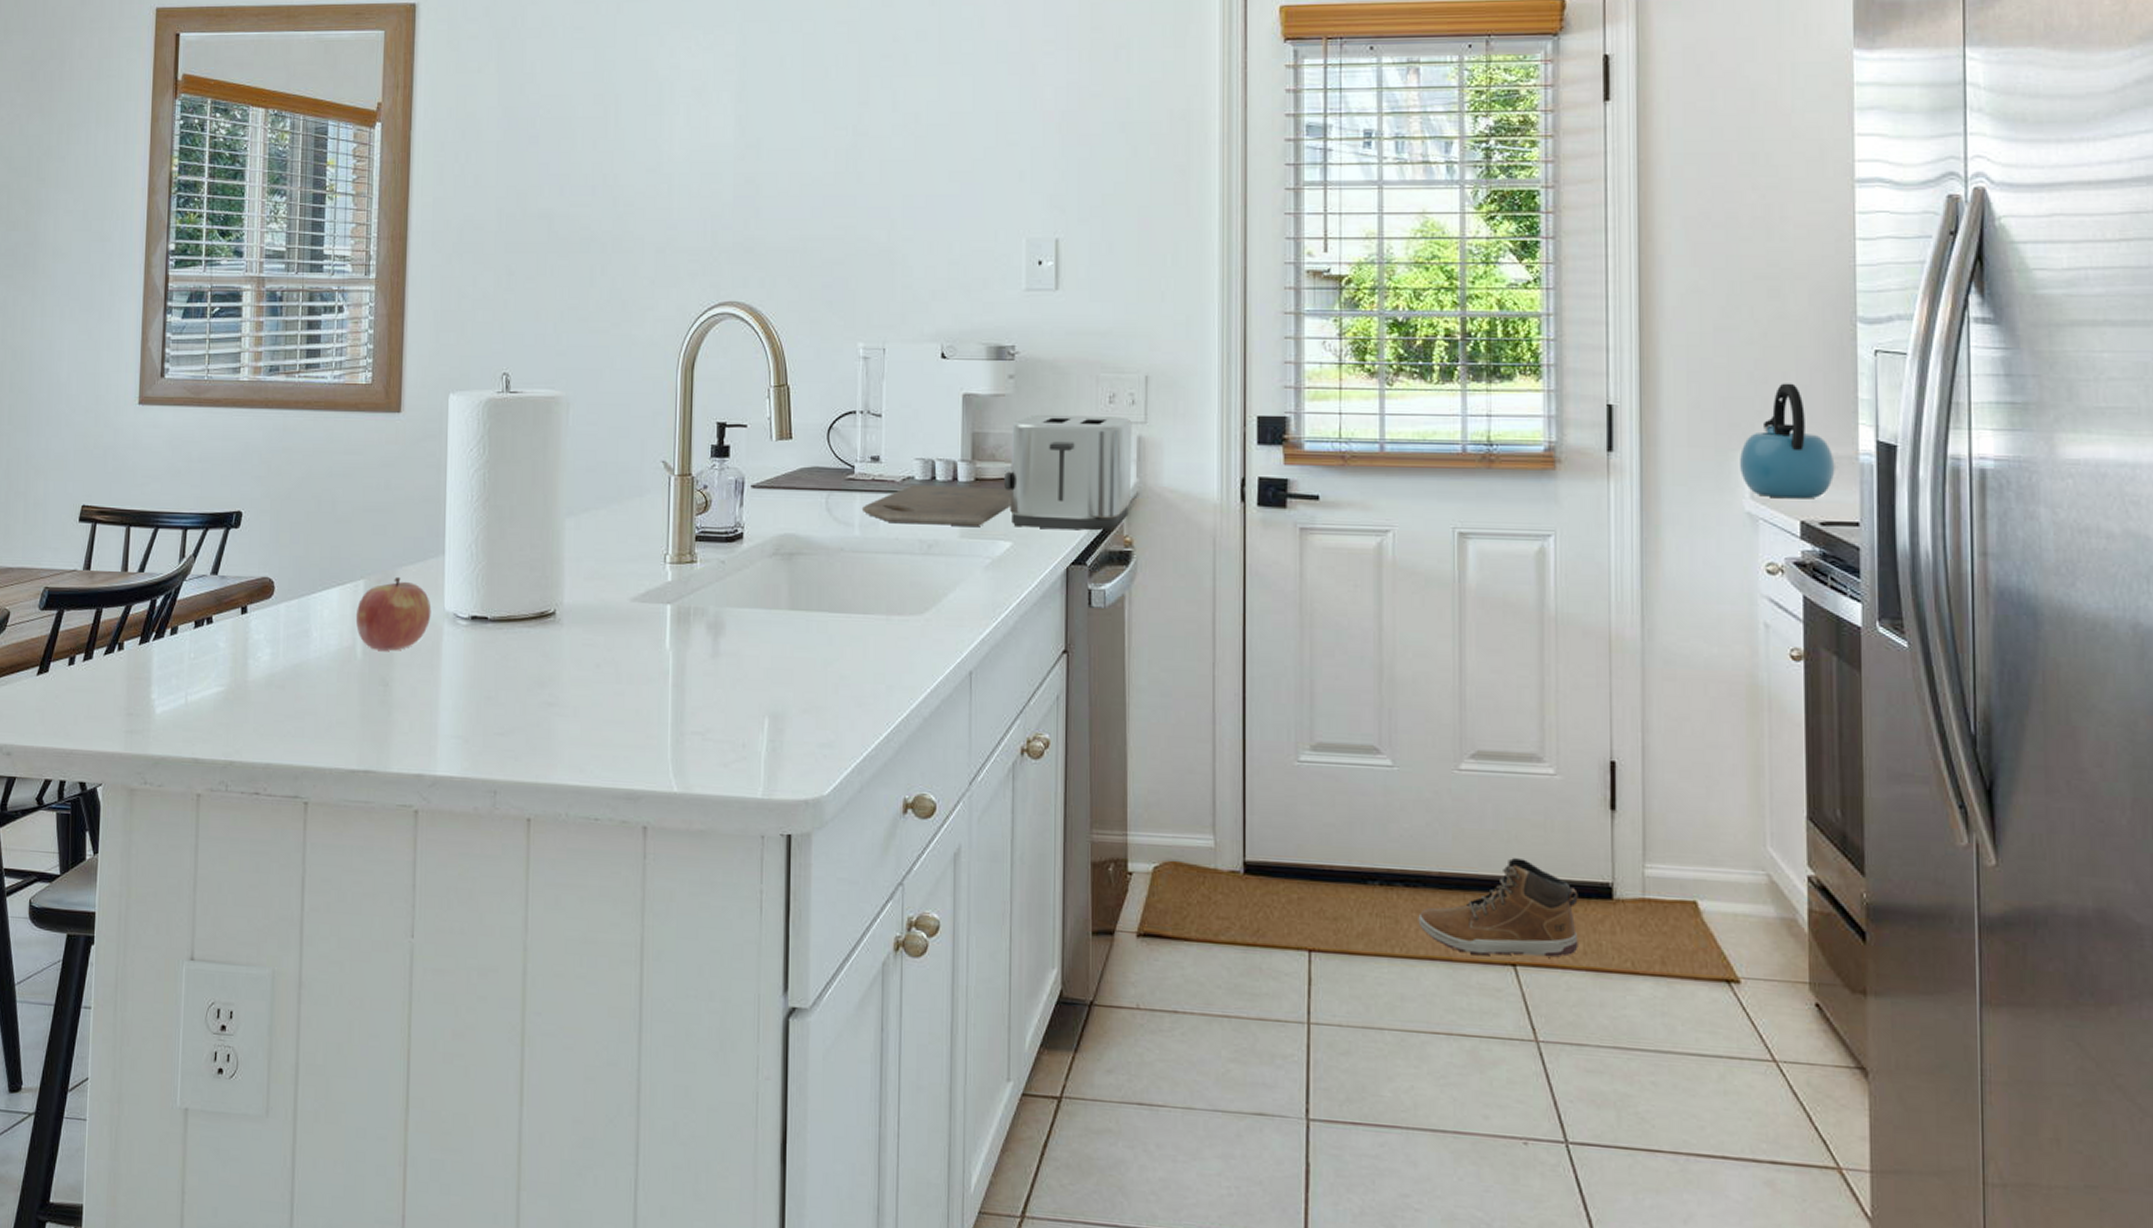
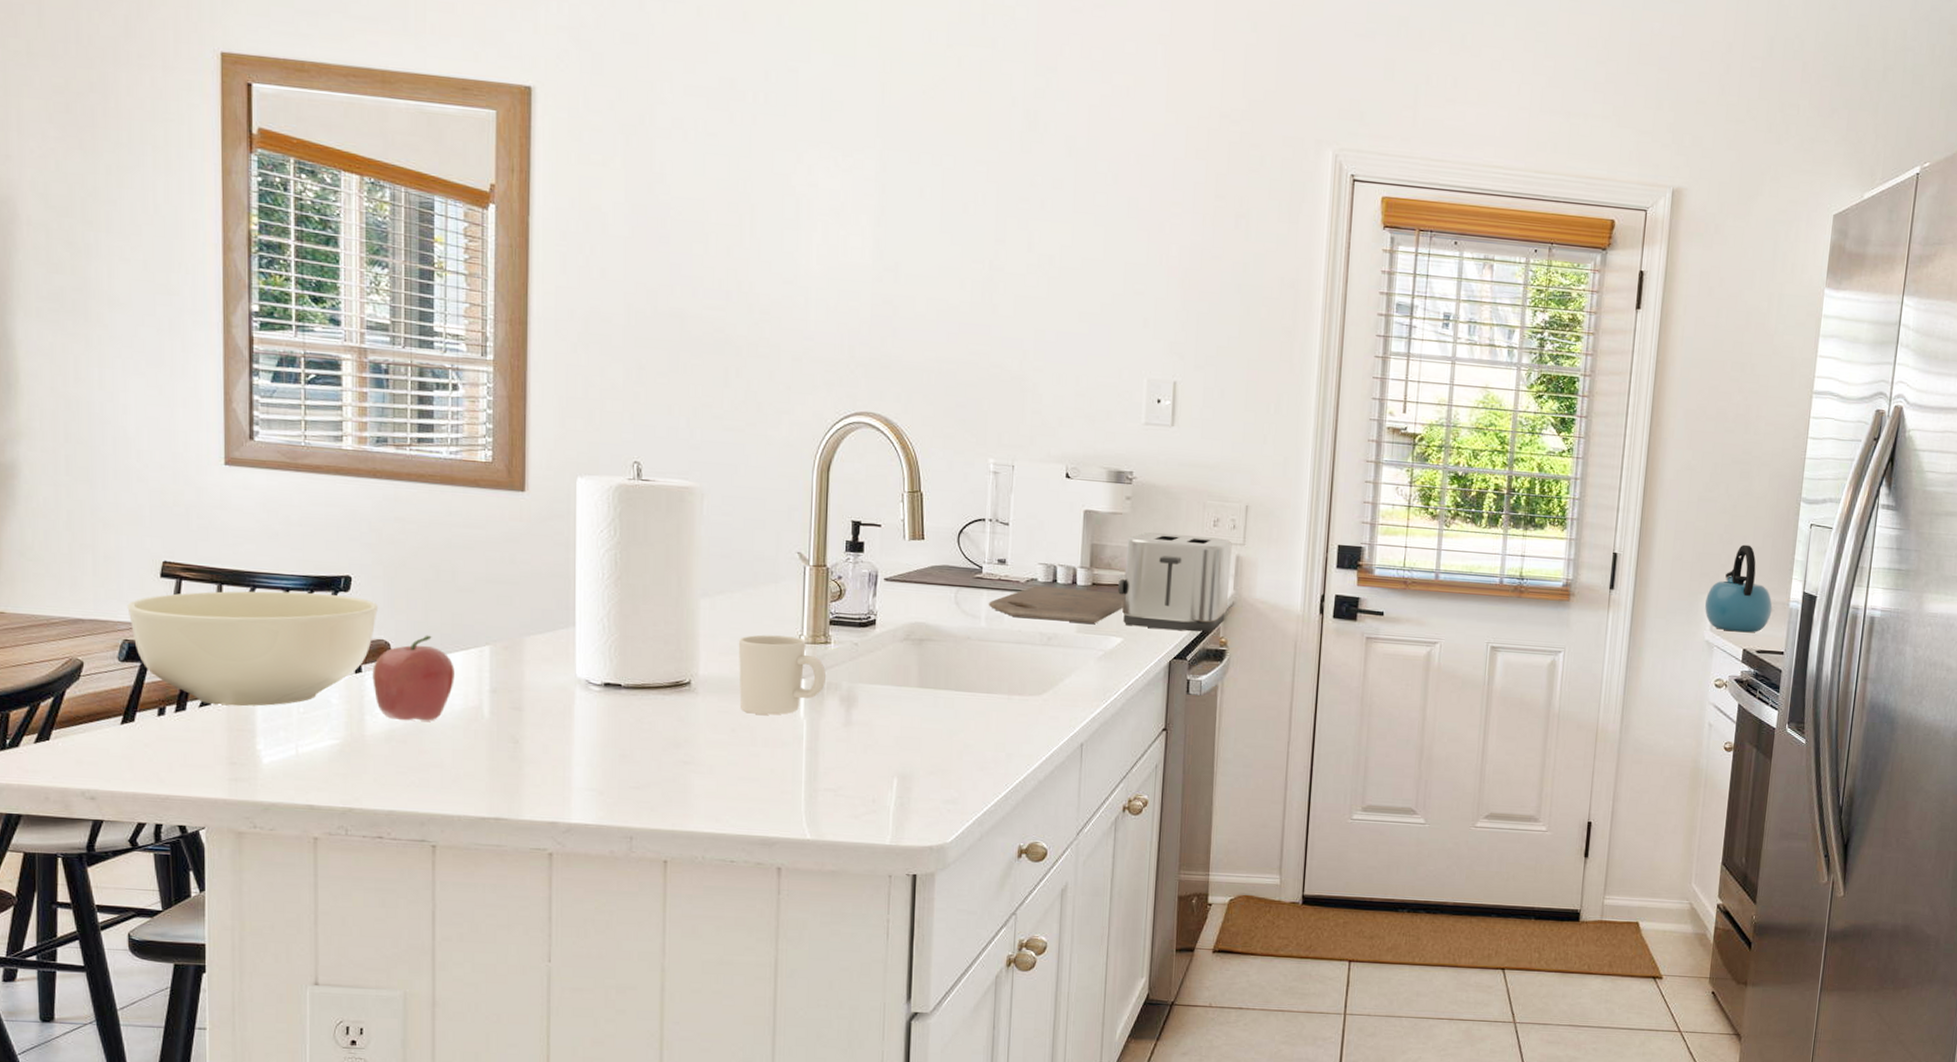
bowl: none [49,530,265,654] -> present [127,591,379,707]
fruit: none [256,570,331,665] -> present [372,635,455,721]
apple: present [355,576,431,651] -> none [481,644,562,712]
mug: none [603,555,692,647] -> present [738,634,826,715]
boot: present [1418,858,1578,958] -> none [1434,892,1555,963]

